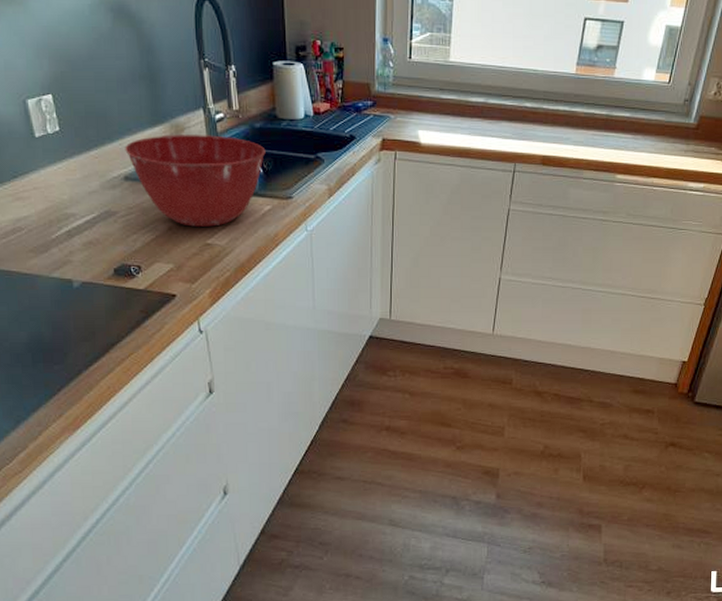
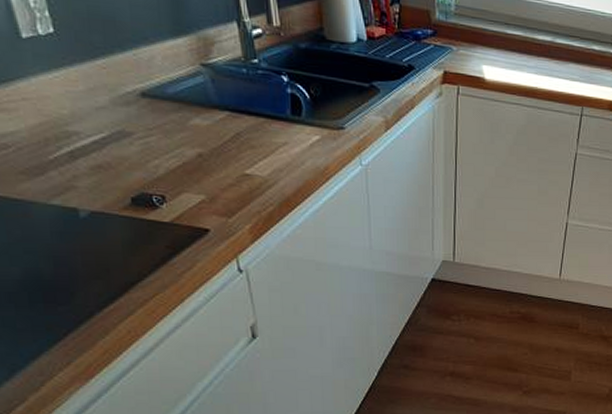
mixing bowl: present [125,135,266,227] -> none [140,48,313,155]

